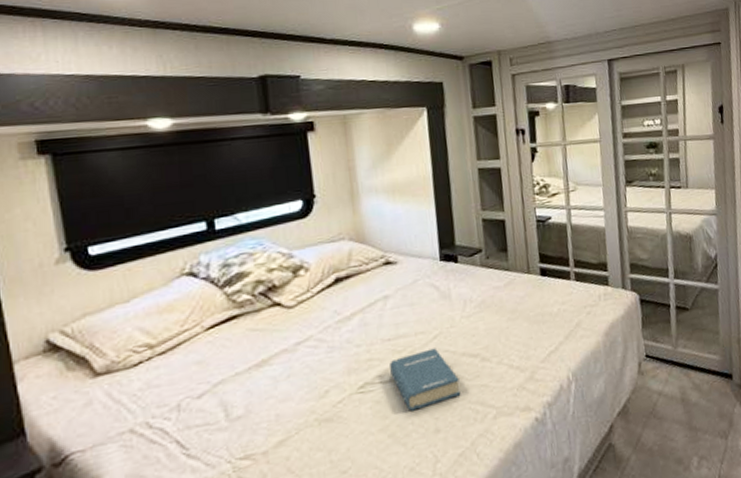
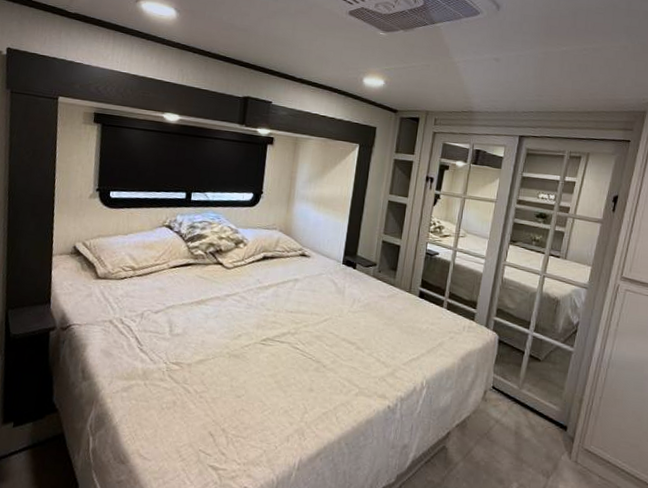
hardback book: present [390,348,461,411] -> none [287,327,336,370]

